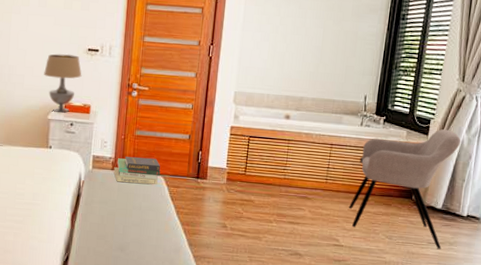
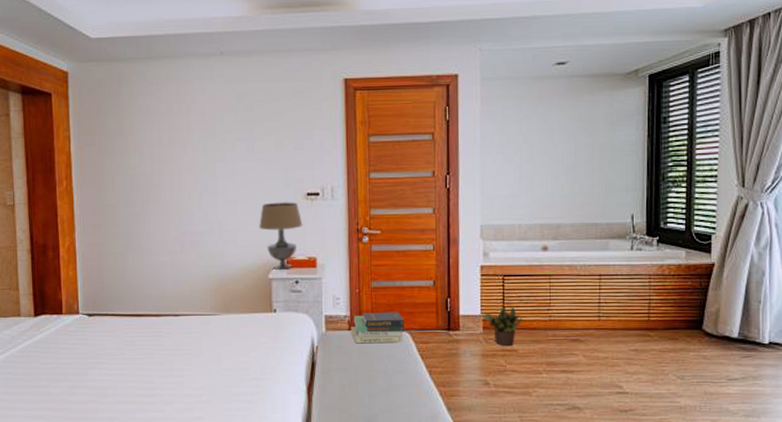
potted plant: none [224,163,261,197] -> present [478,306,522,347]
armchair: present [349,129,461,250] -> none [629,245,751,386]

